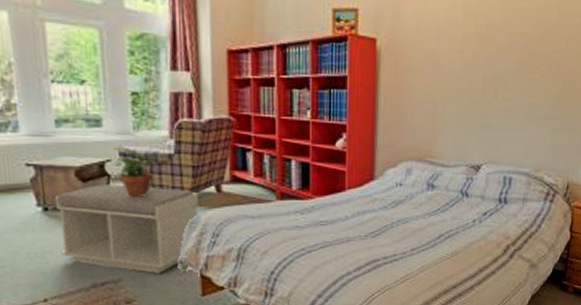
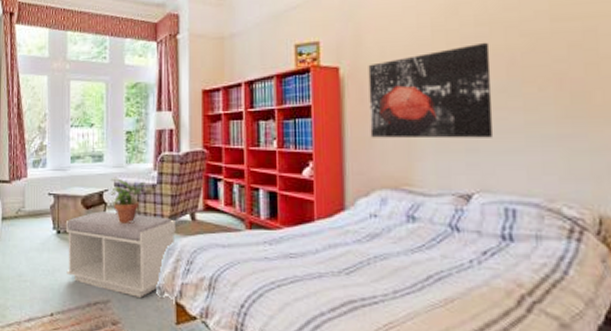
wall art: none [401,28,510,117] -> present [368,42,493,139]

